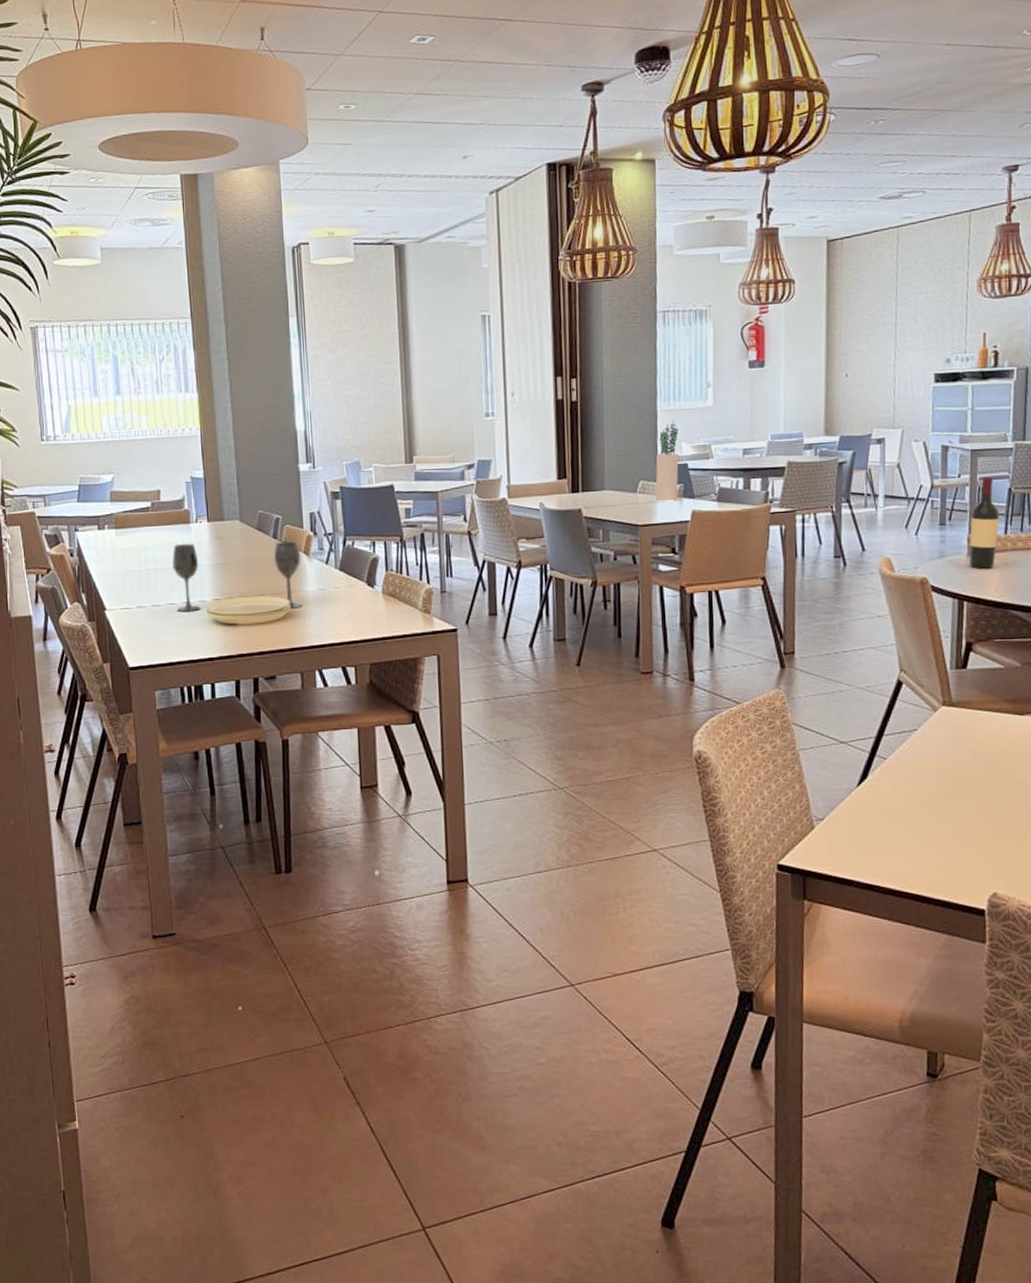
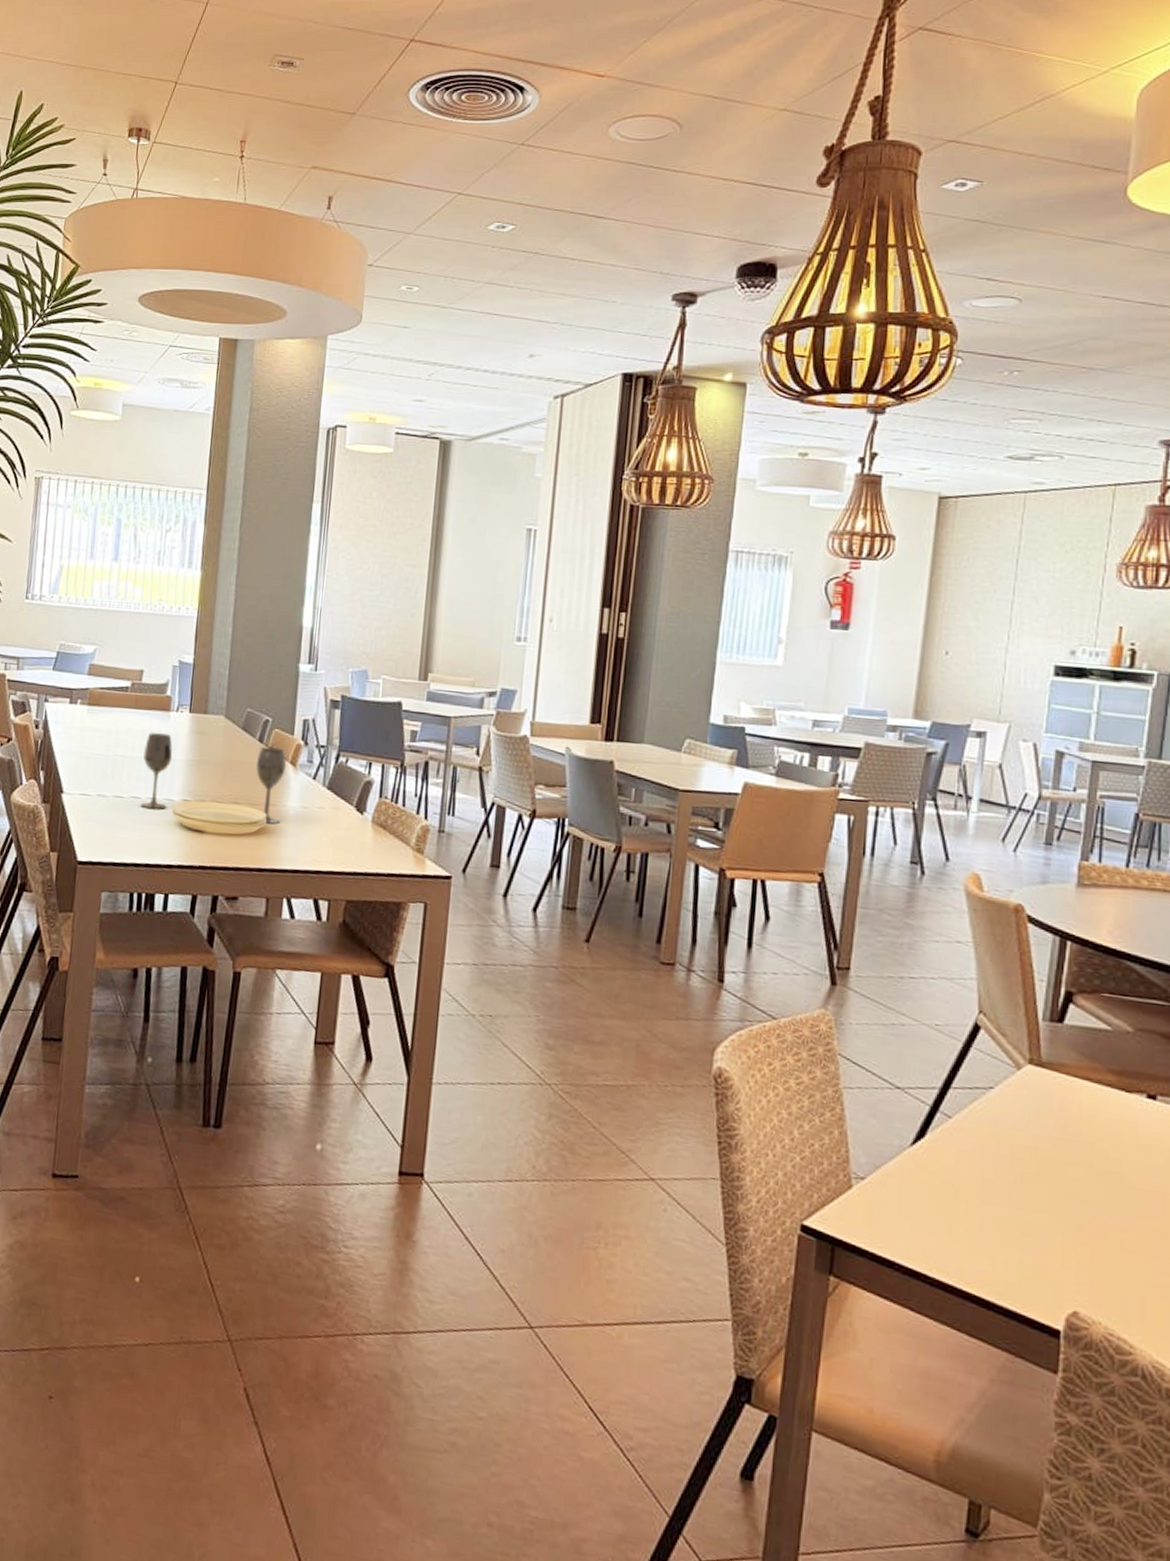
vase: present [655,419,679,503] -> none [702,674,739,770]
wine bottle: present [969,476,999,569] -> none [1079,795,1121,906]

